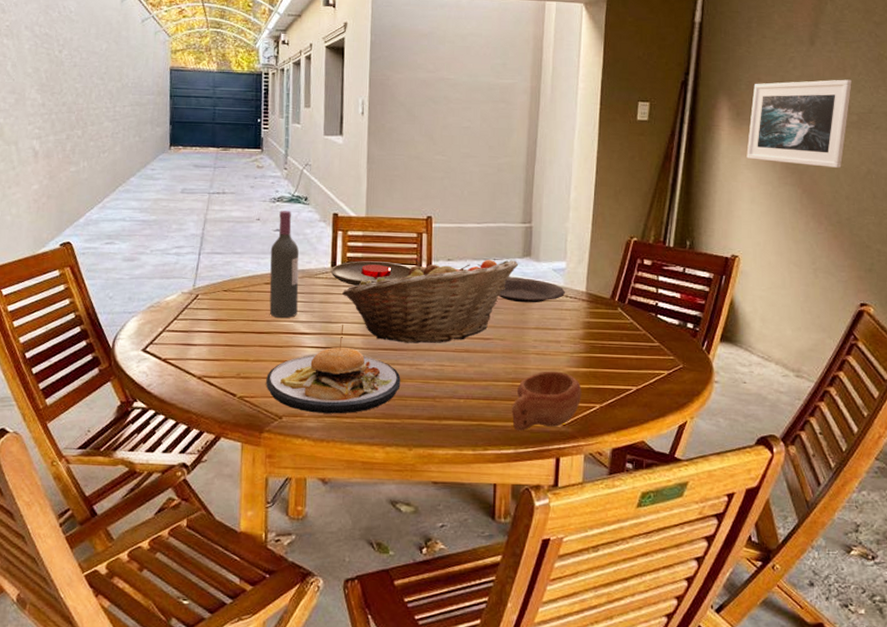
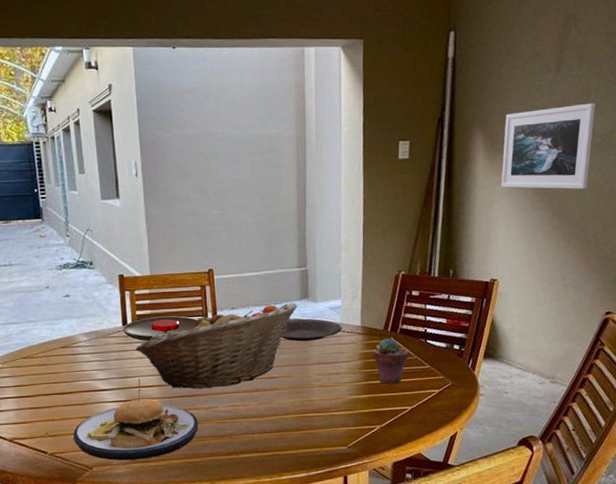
wine bottle: present [269,211,300,319] -> none [62,276,96,379]
cup: present [511,371,582,432] -> none [301,400,363,457]
potted succulent: none [598,308,636,360] -> present [374,338,409,385]

